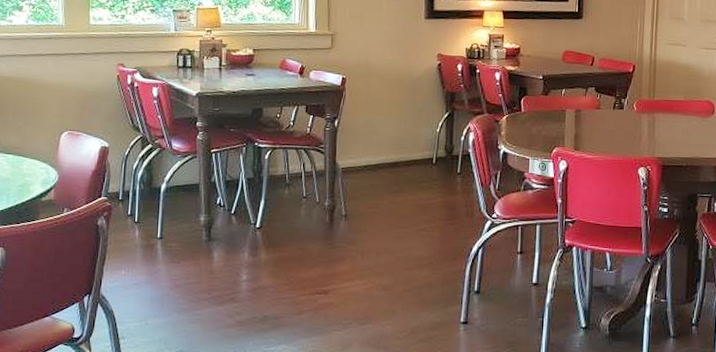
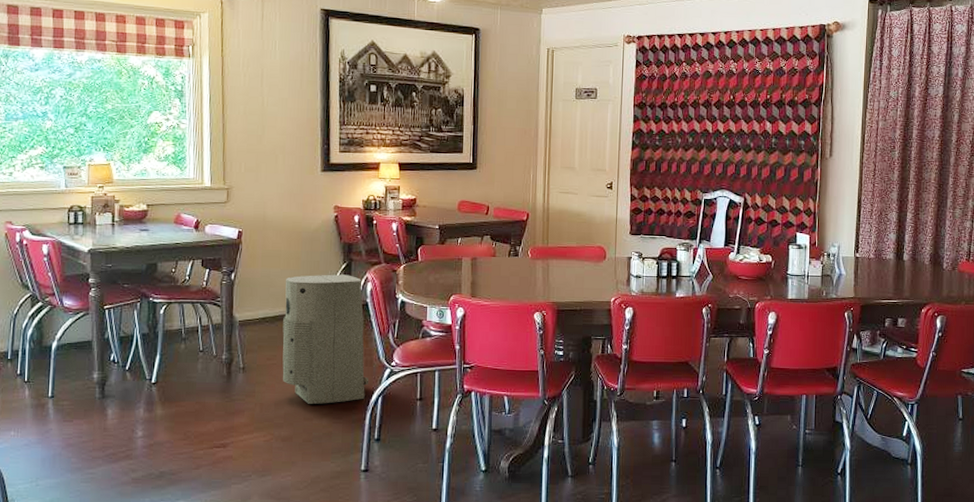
air purifier: none [383,123,470,254] -> present [282,274,369,404]

